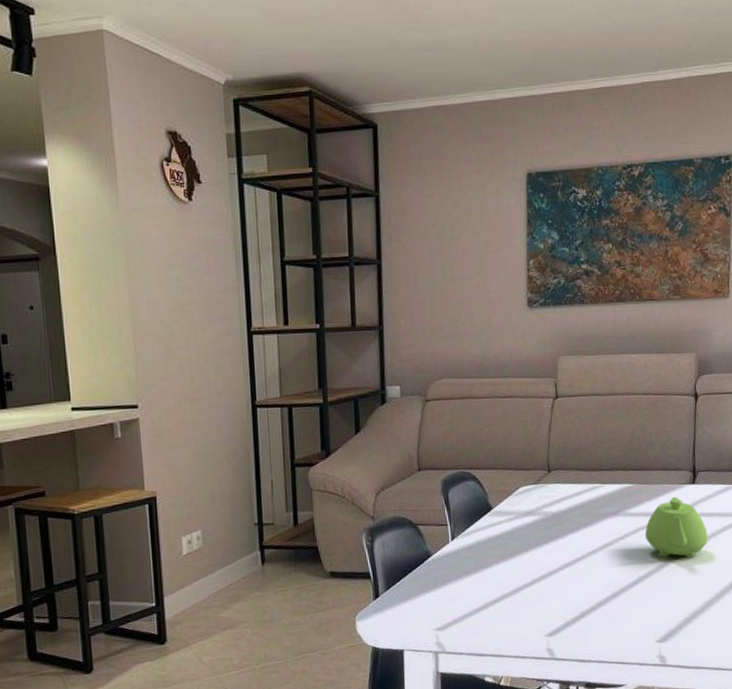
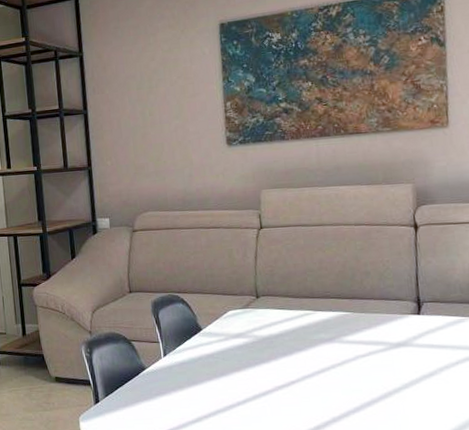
teapot: present [644,496,708,558] -> none [365,326,440,389]

